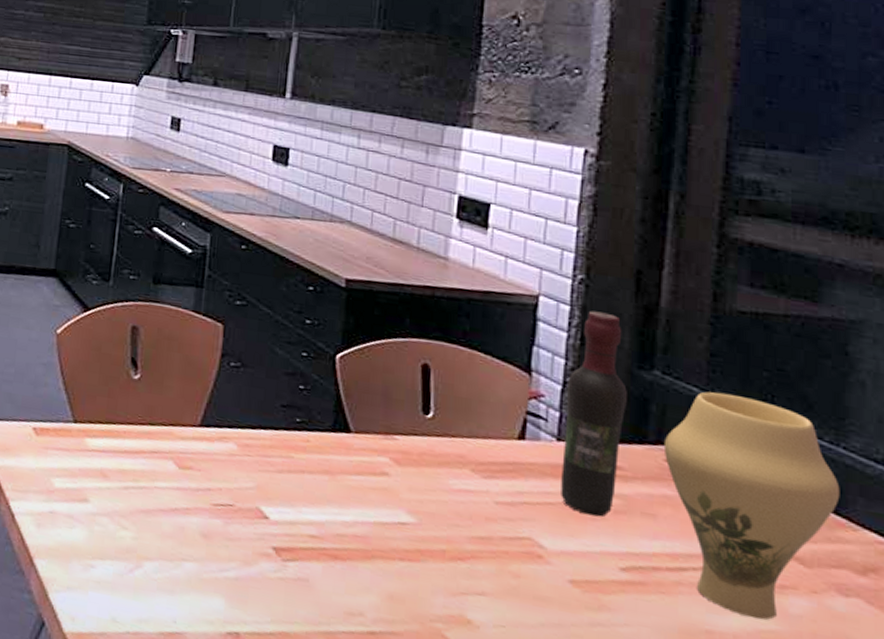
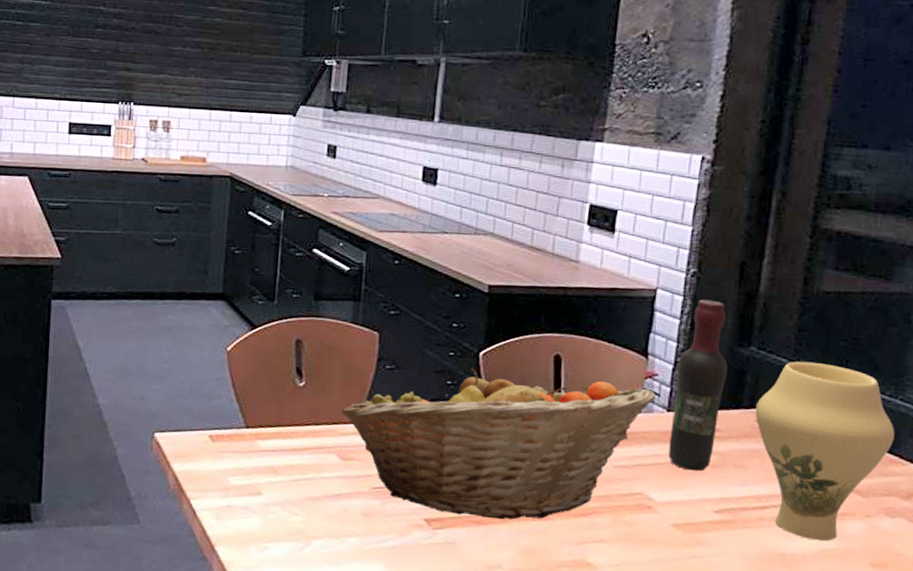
fruit basket: none [179,372,543,560] -> present [341,368,656,520]

